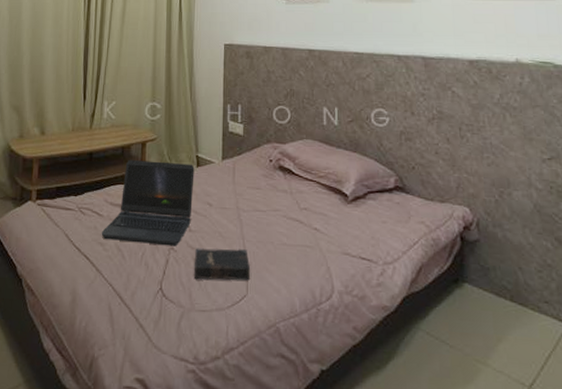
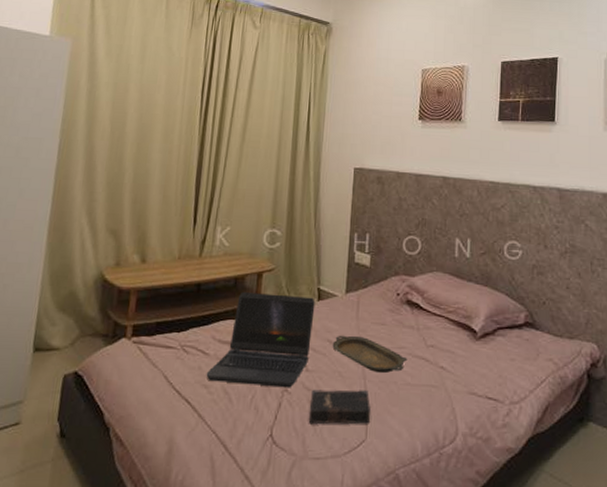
serving tray: none [212,198,283,233] -> present [332,335,408,373]

